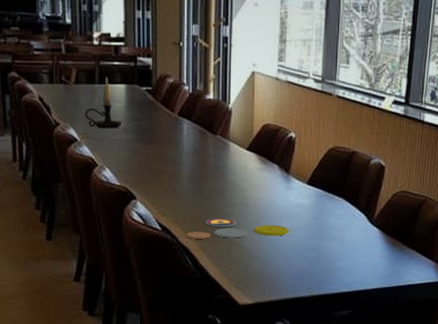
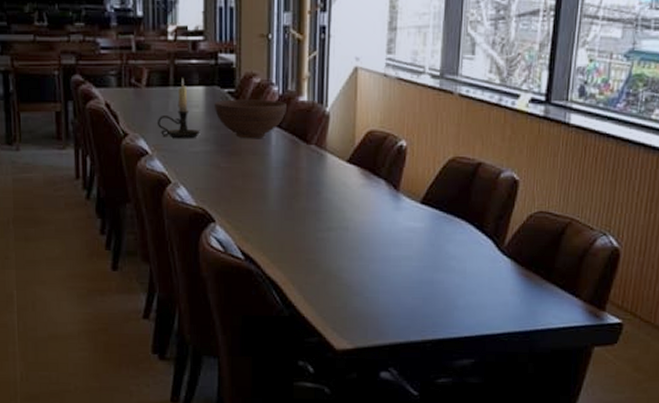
fruit bowl: none [134,96,197,130] -> present [214,99,288,139]
plate: present [186,218,289,239] -> none [273,245,398,270]

